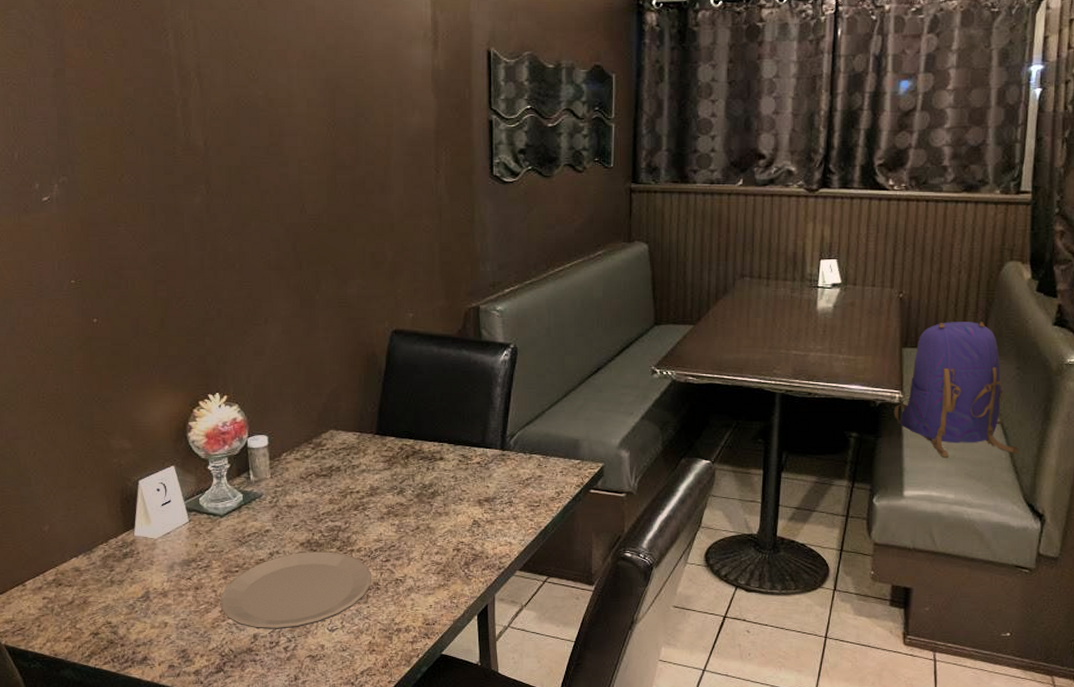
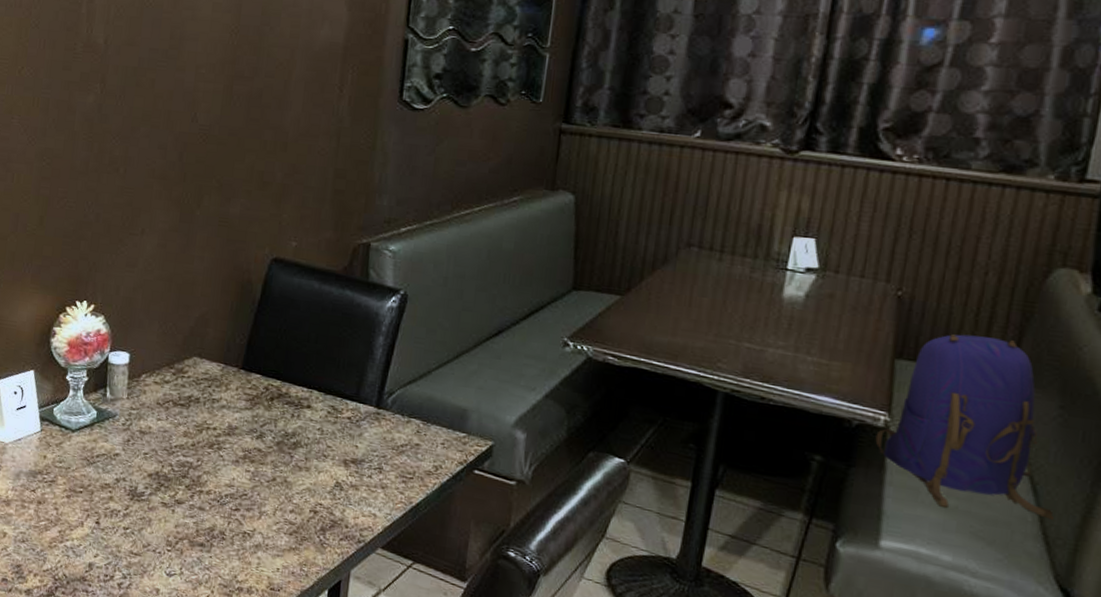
plate: present [220,551,372,629] -> none [60,483,219,565]

